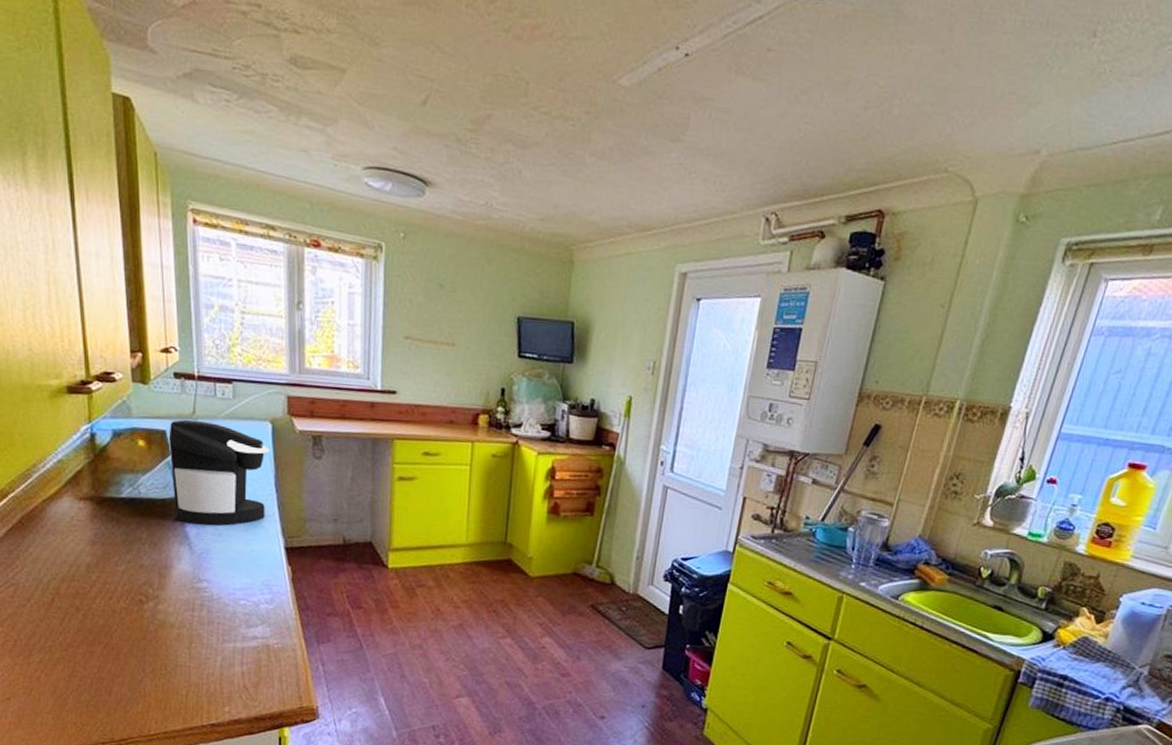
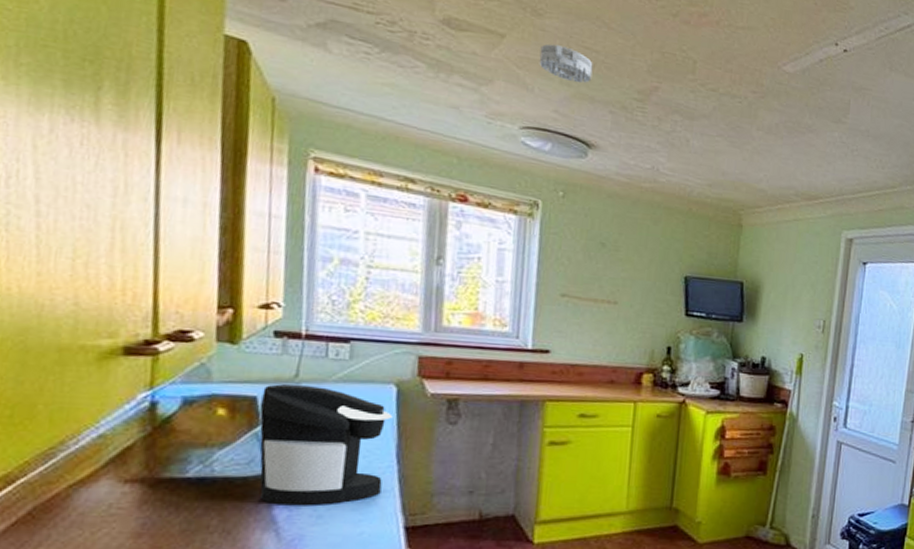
smoke detector: none [378,75,428,117] -> present [539,44,593,83]

